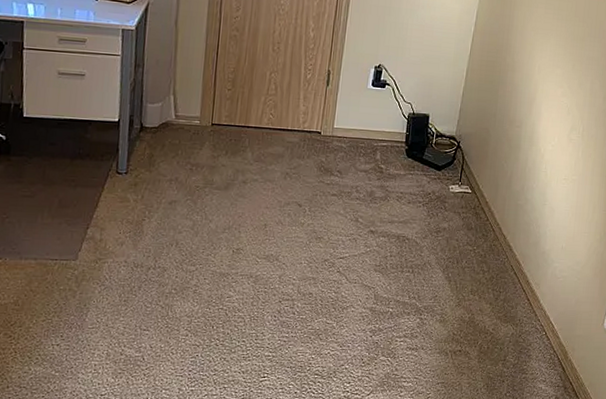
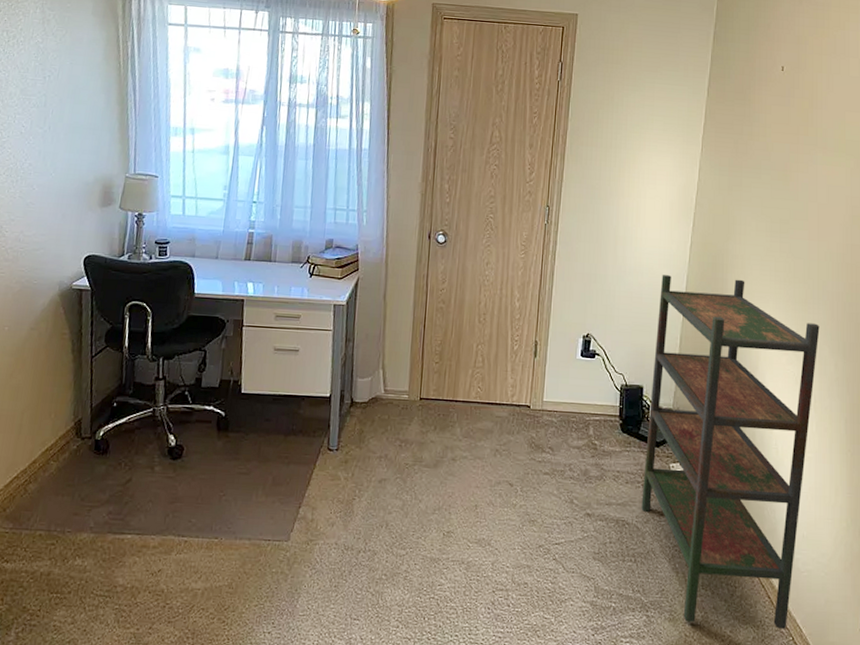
bookshelf: none [421,10,594,326] -> present [641,275,820,629]

